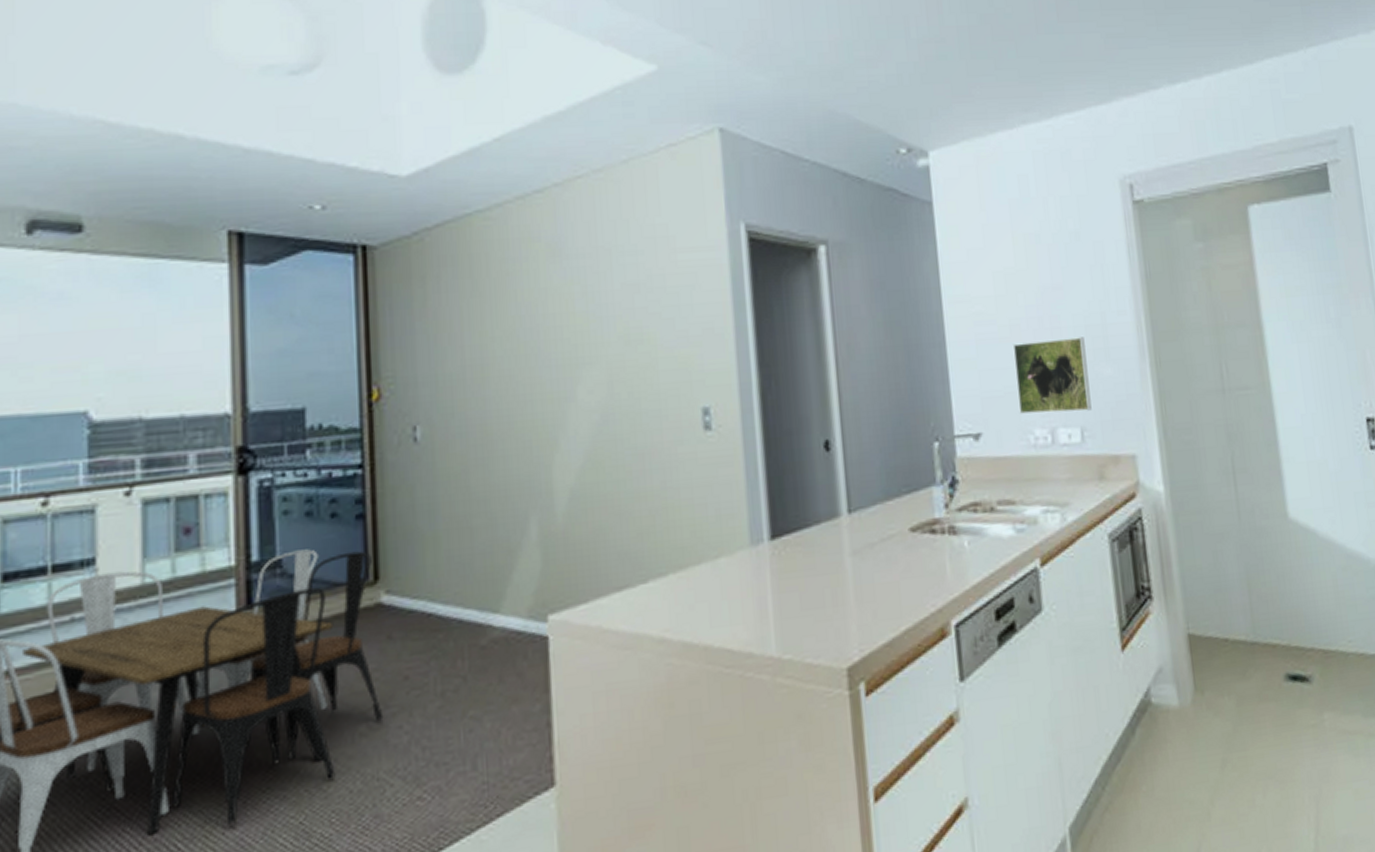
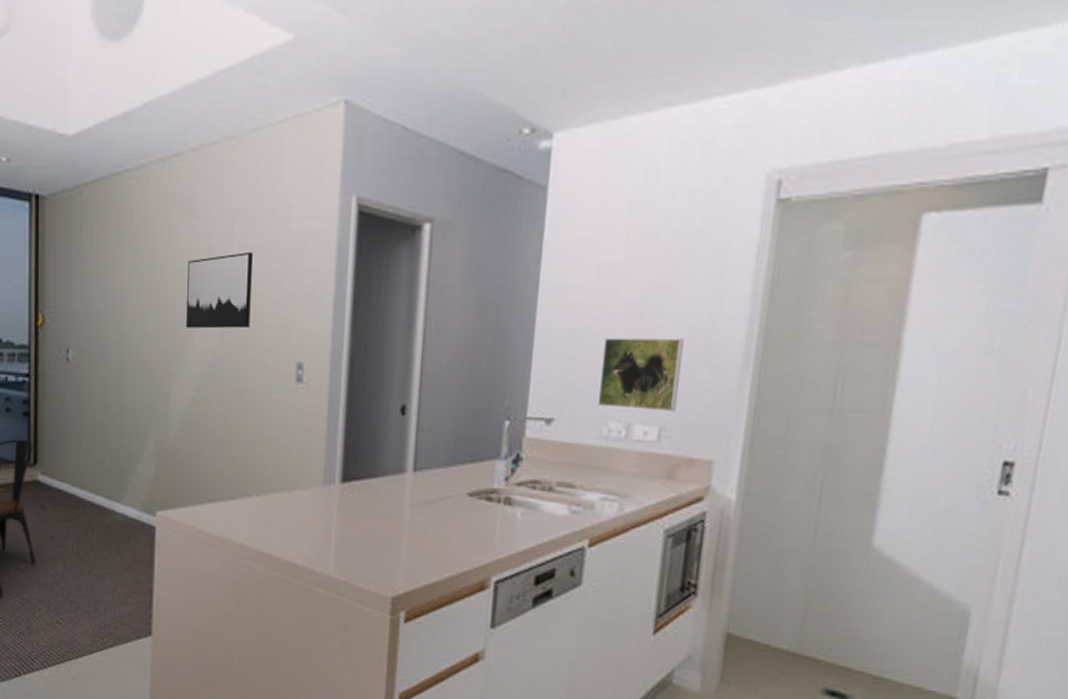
wall art: none [562,290,643,383] -> present [186,251,253,329]

